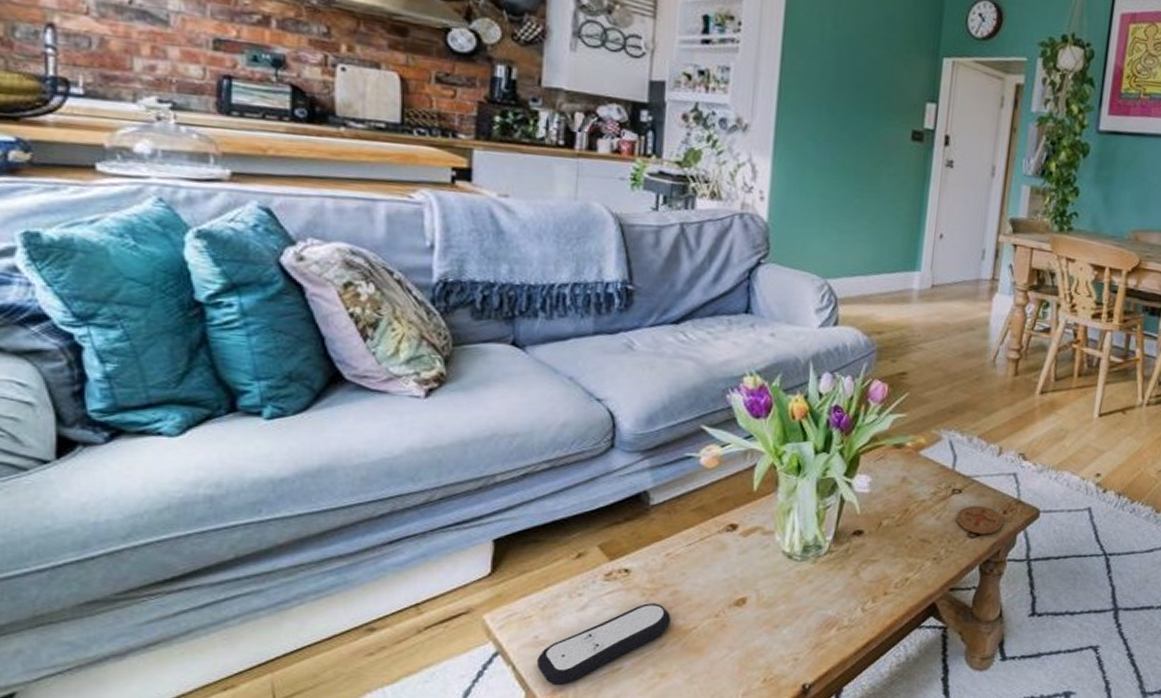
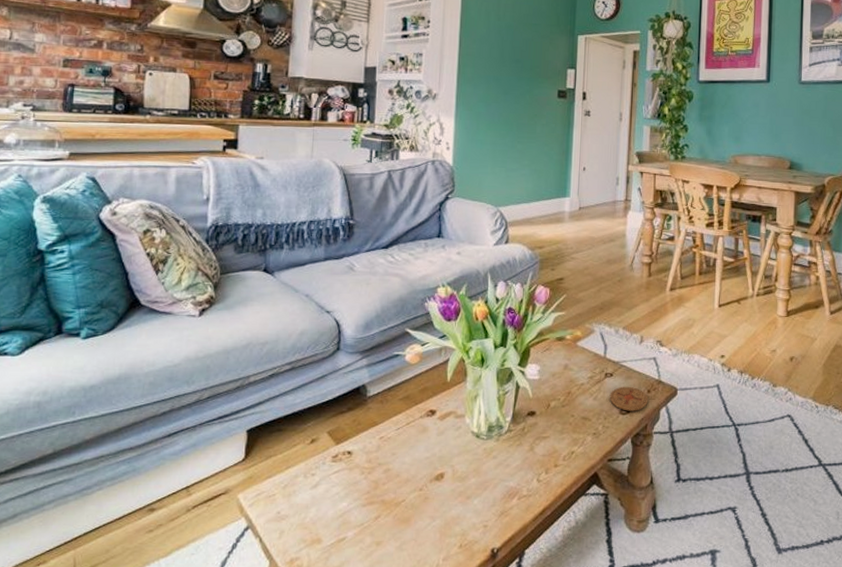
remote control: present [536,603,671,685] -> none [278,480,385,554]

